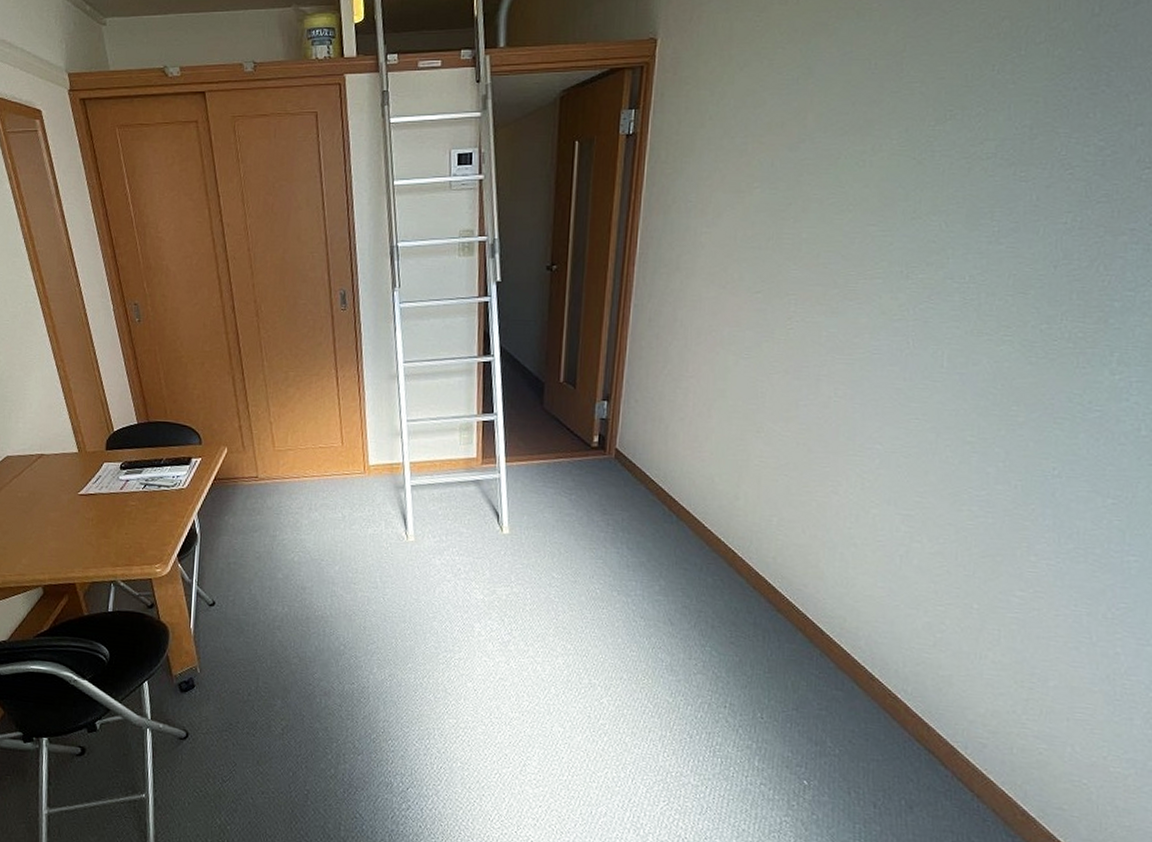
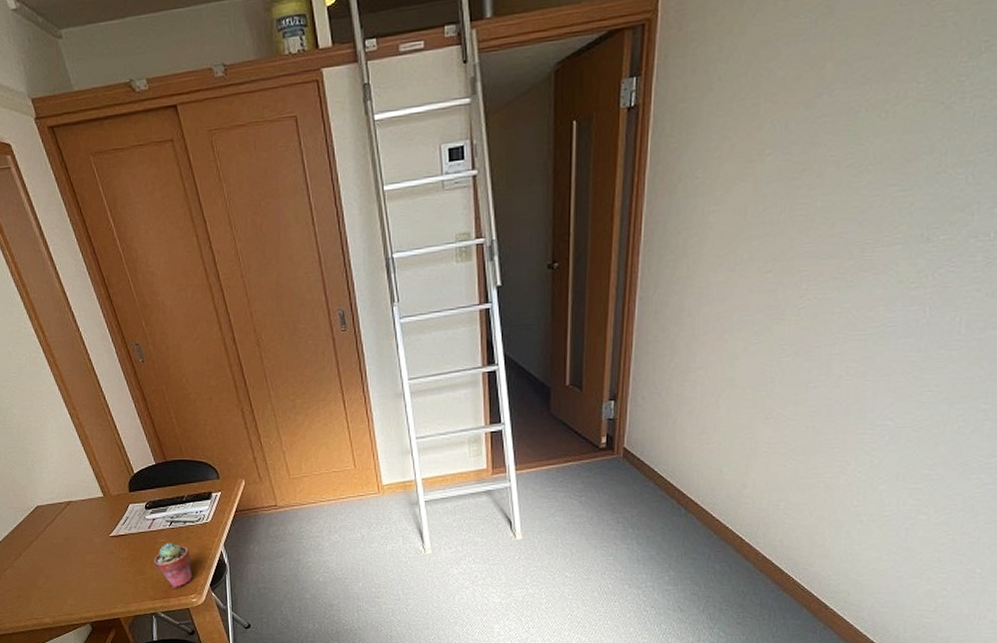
potted succulent: none [120,506,161,556] -> present [153,543,193,588]

